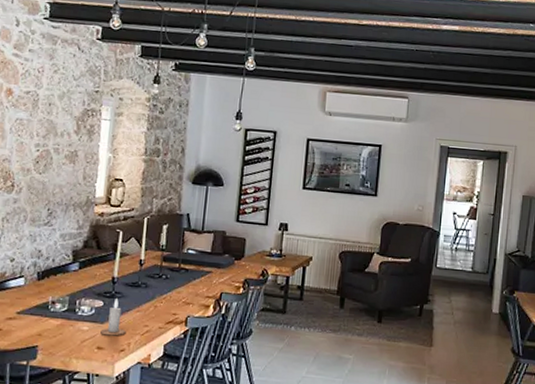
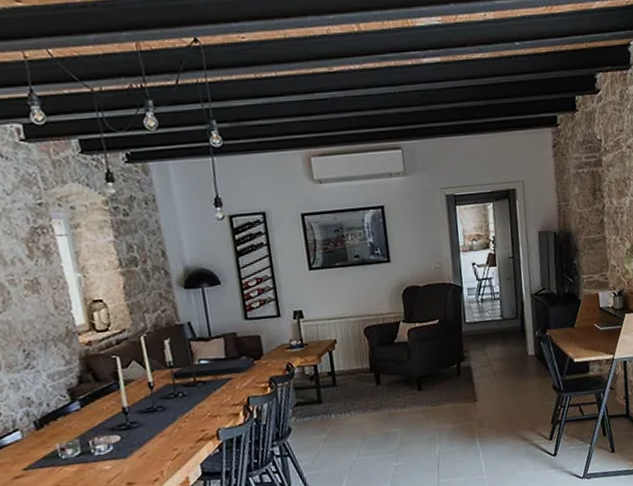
candle: present [100,299,126,336] -> none [126,429,155,470]

